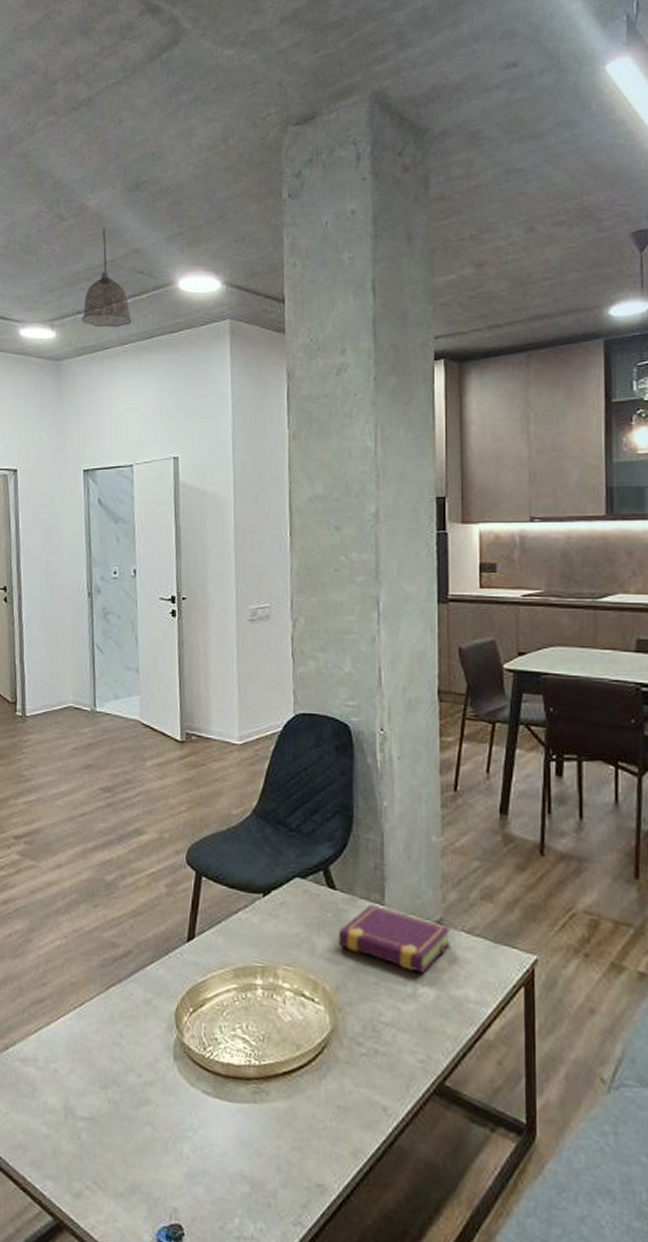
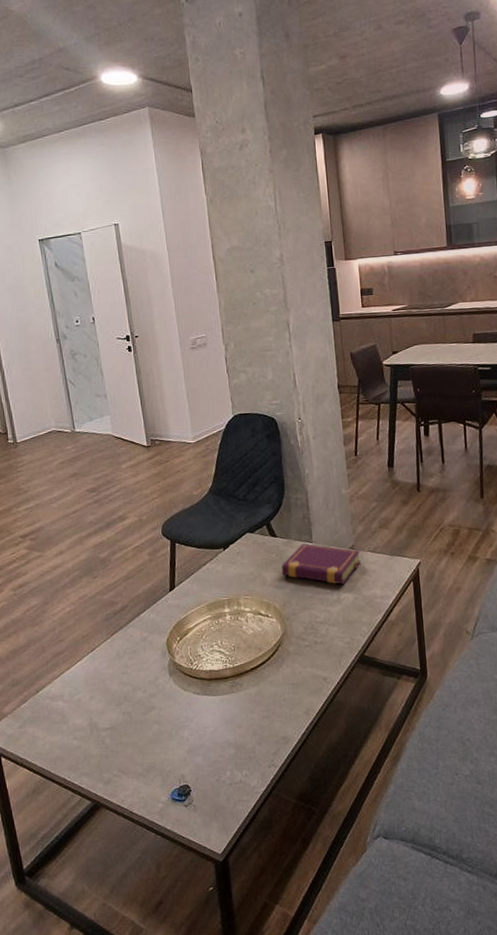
pendant lamp: present [81,228,132,327] -> none [19,30,64,117]

